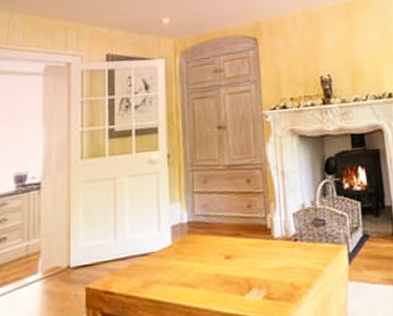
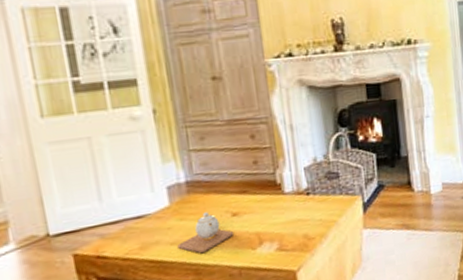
teapot: none [174,253,226,296] -> present [177,212,235,254]

